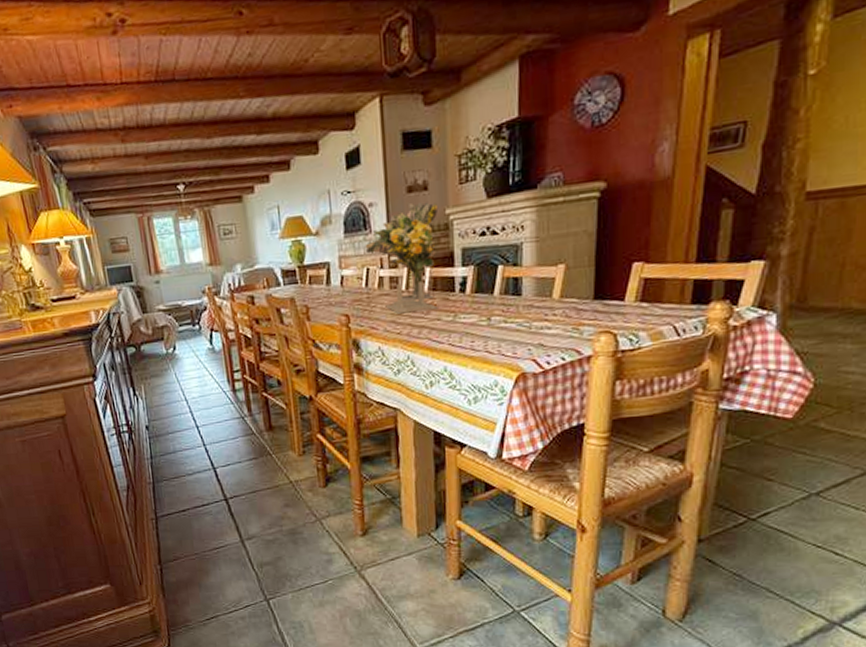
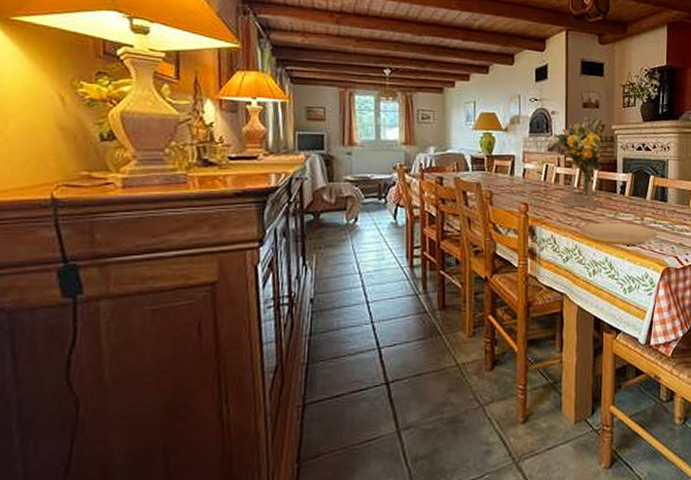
plate: none [411,326,508,353] -> present [579,222,657,245]

